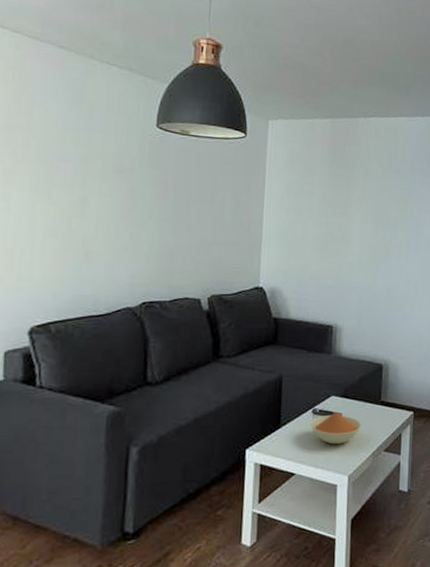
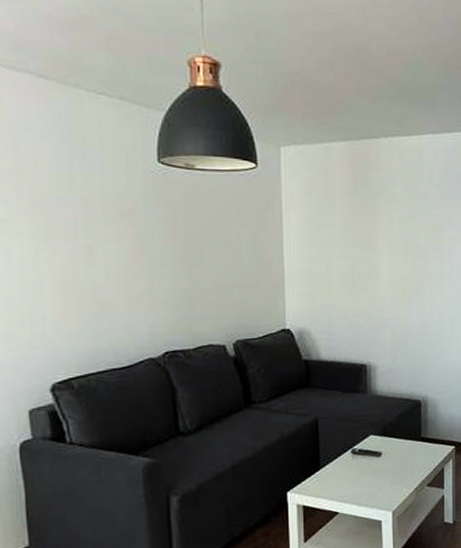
bowl: present [310,413,362,445] -> none [351,451,403,483]

